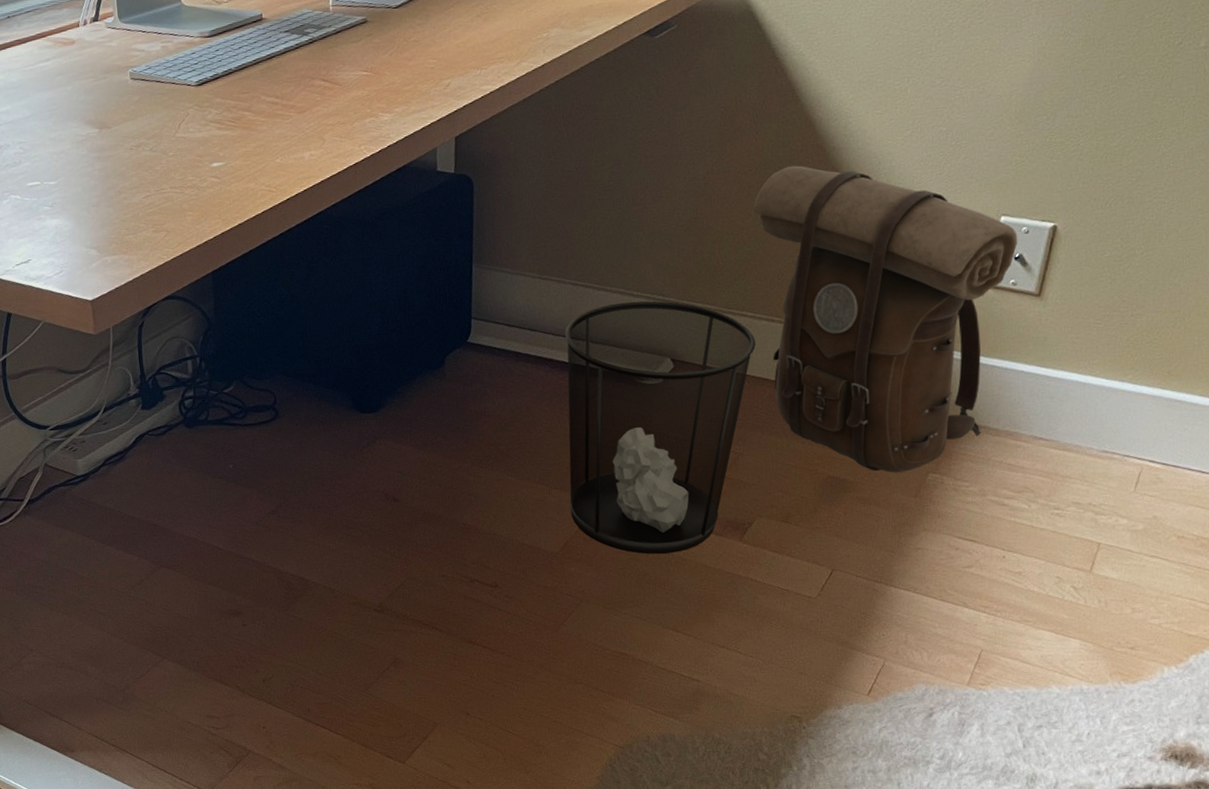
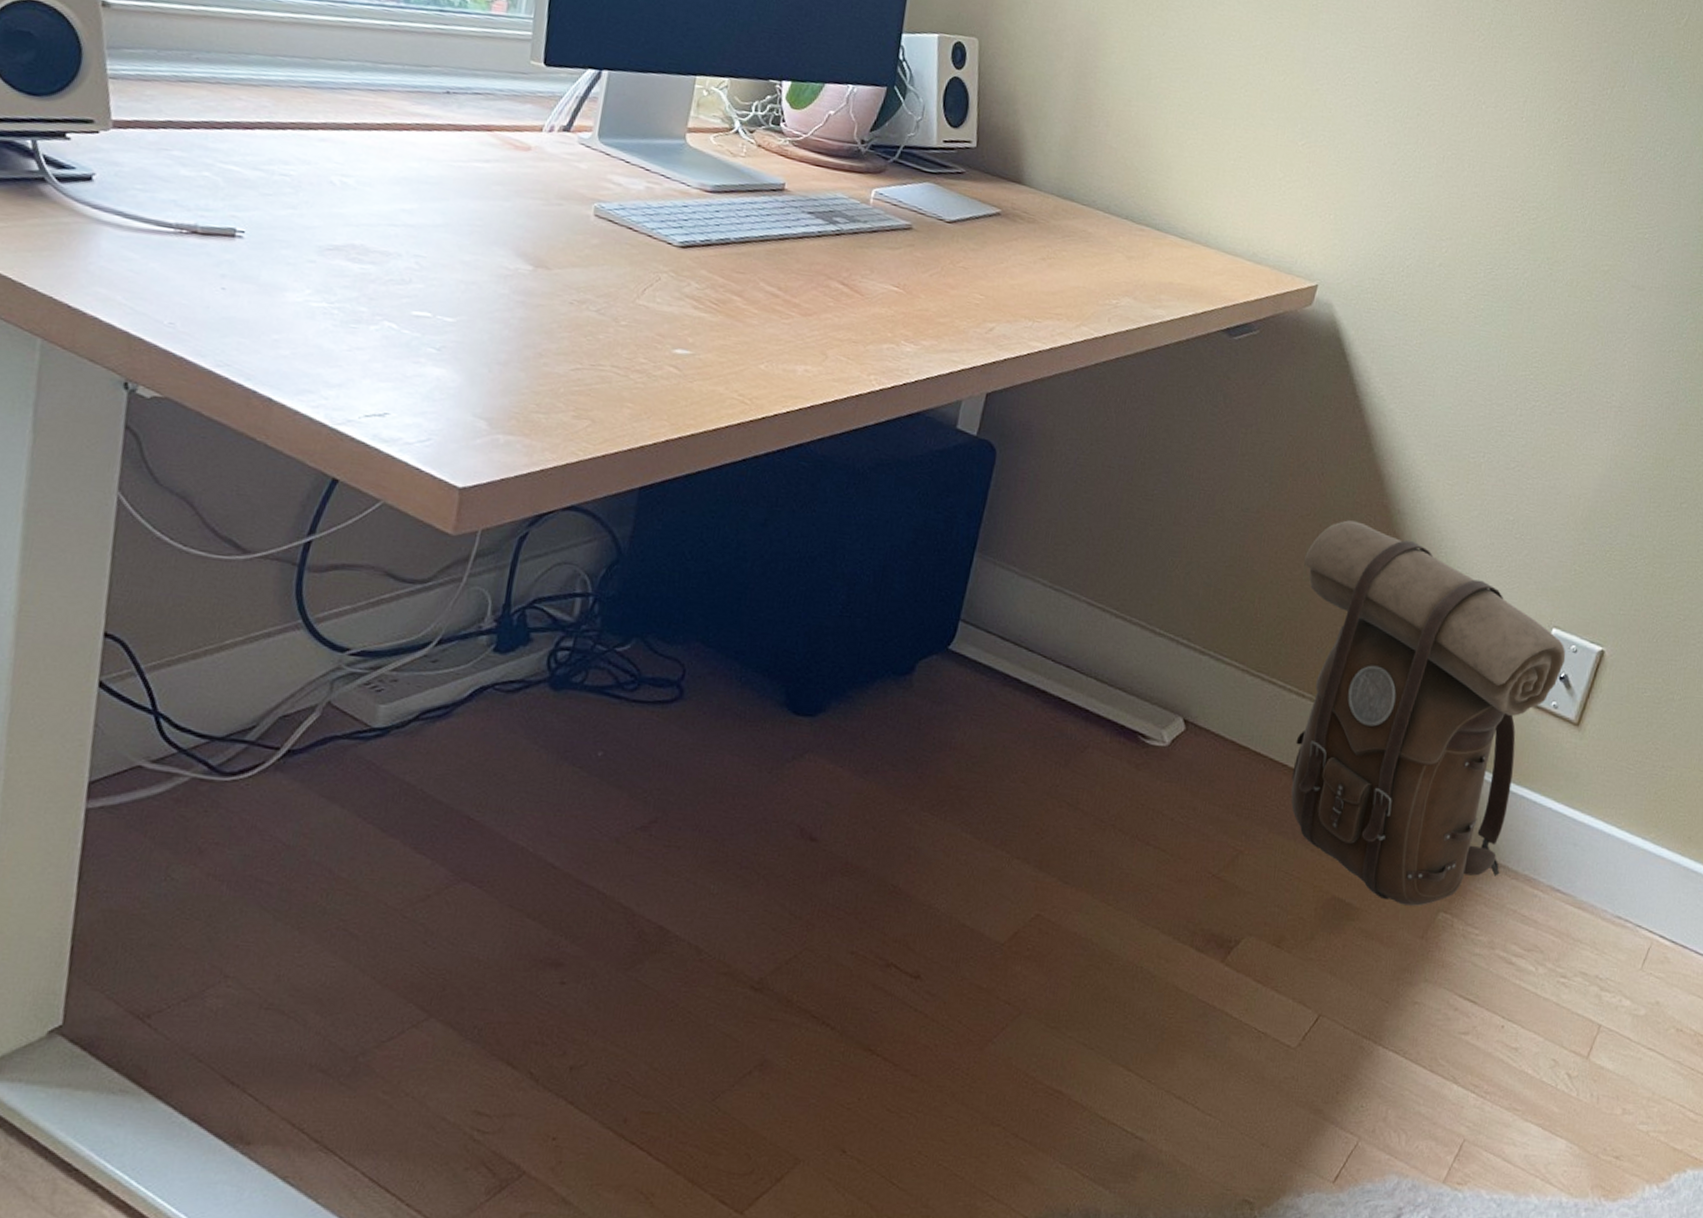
waste bin: present [565,301,756,555] -> none [1029,637,1281,966]

